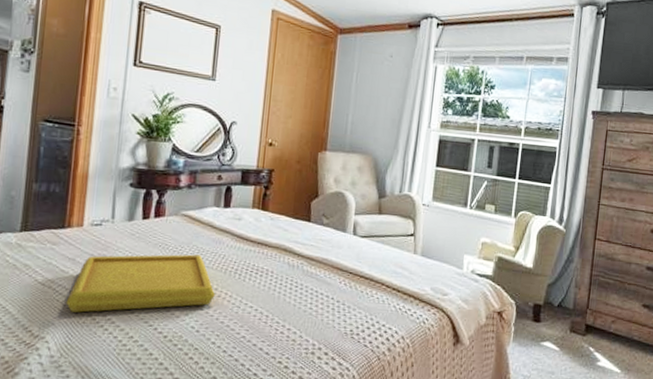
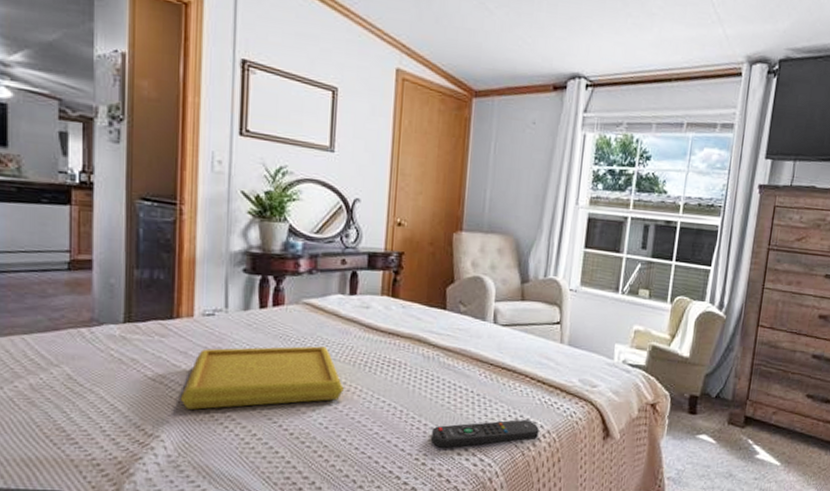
remote control: none [294,325,394,352] -> present [431,419,539,448]

